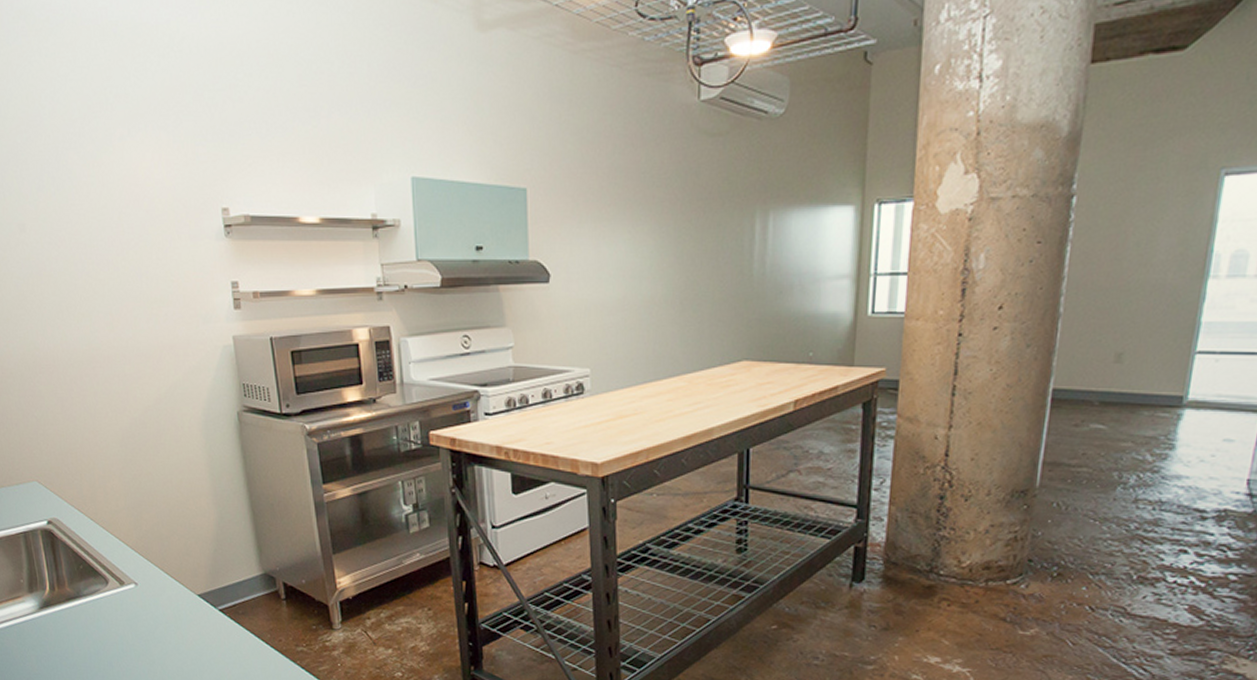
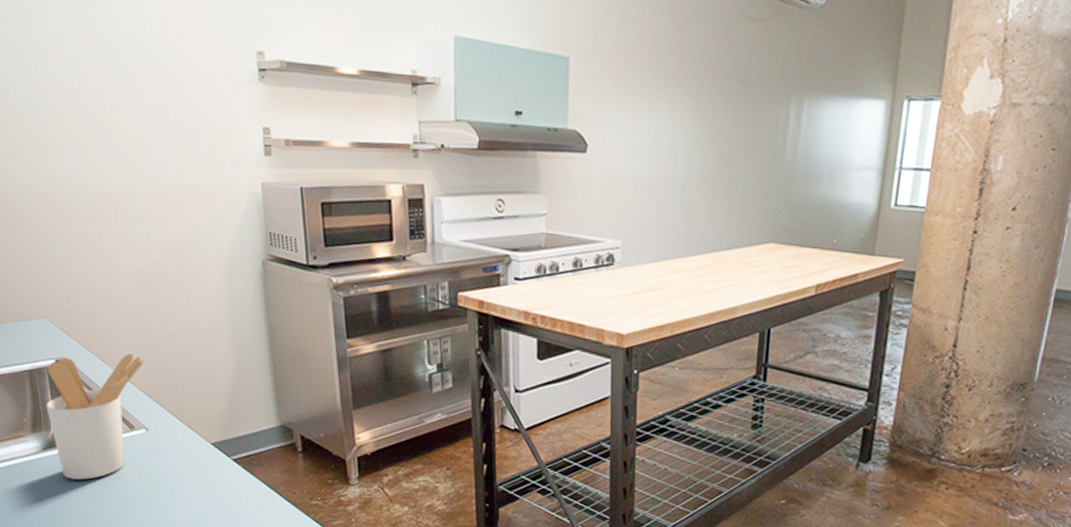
utensil holder: none [41,511,131,637] -> present [46,353,144,480]

